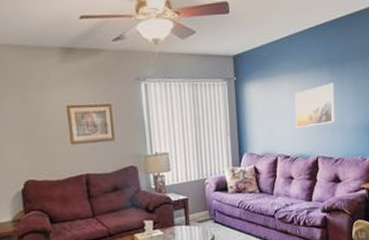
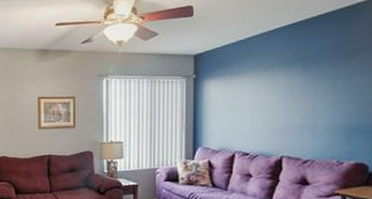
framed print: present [294,83,335,129] -> none [258,81,307,127]

